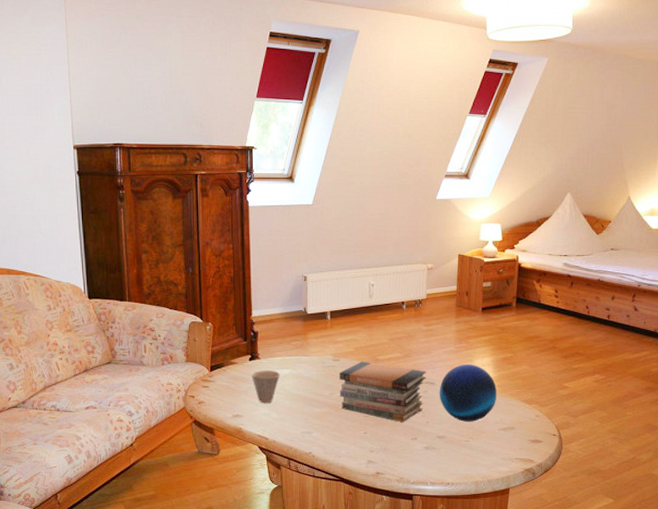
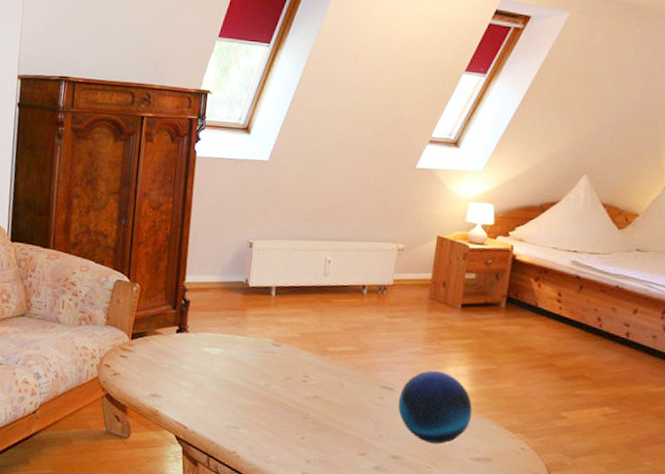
cup: present [252,371,280,404] -> none [176,345,209,386]
book stack: present [339,361,426,422] -> none [276,350,385,432]

